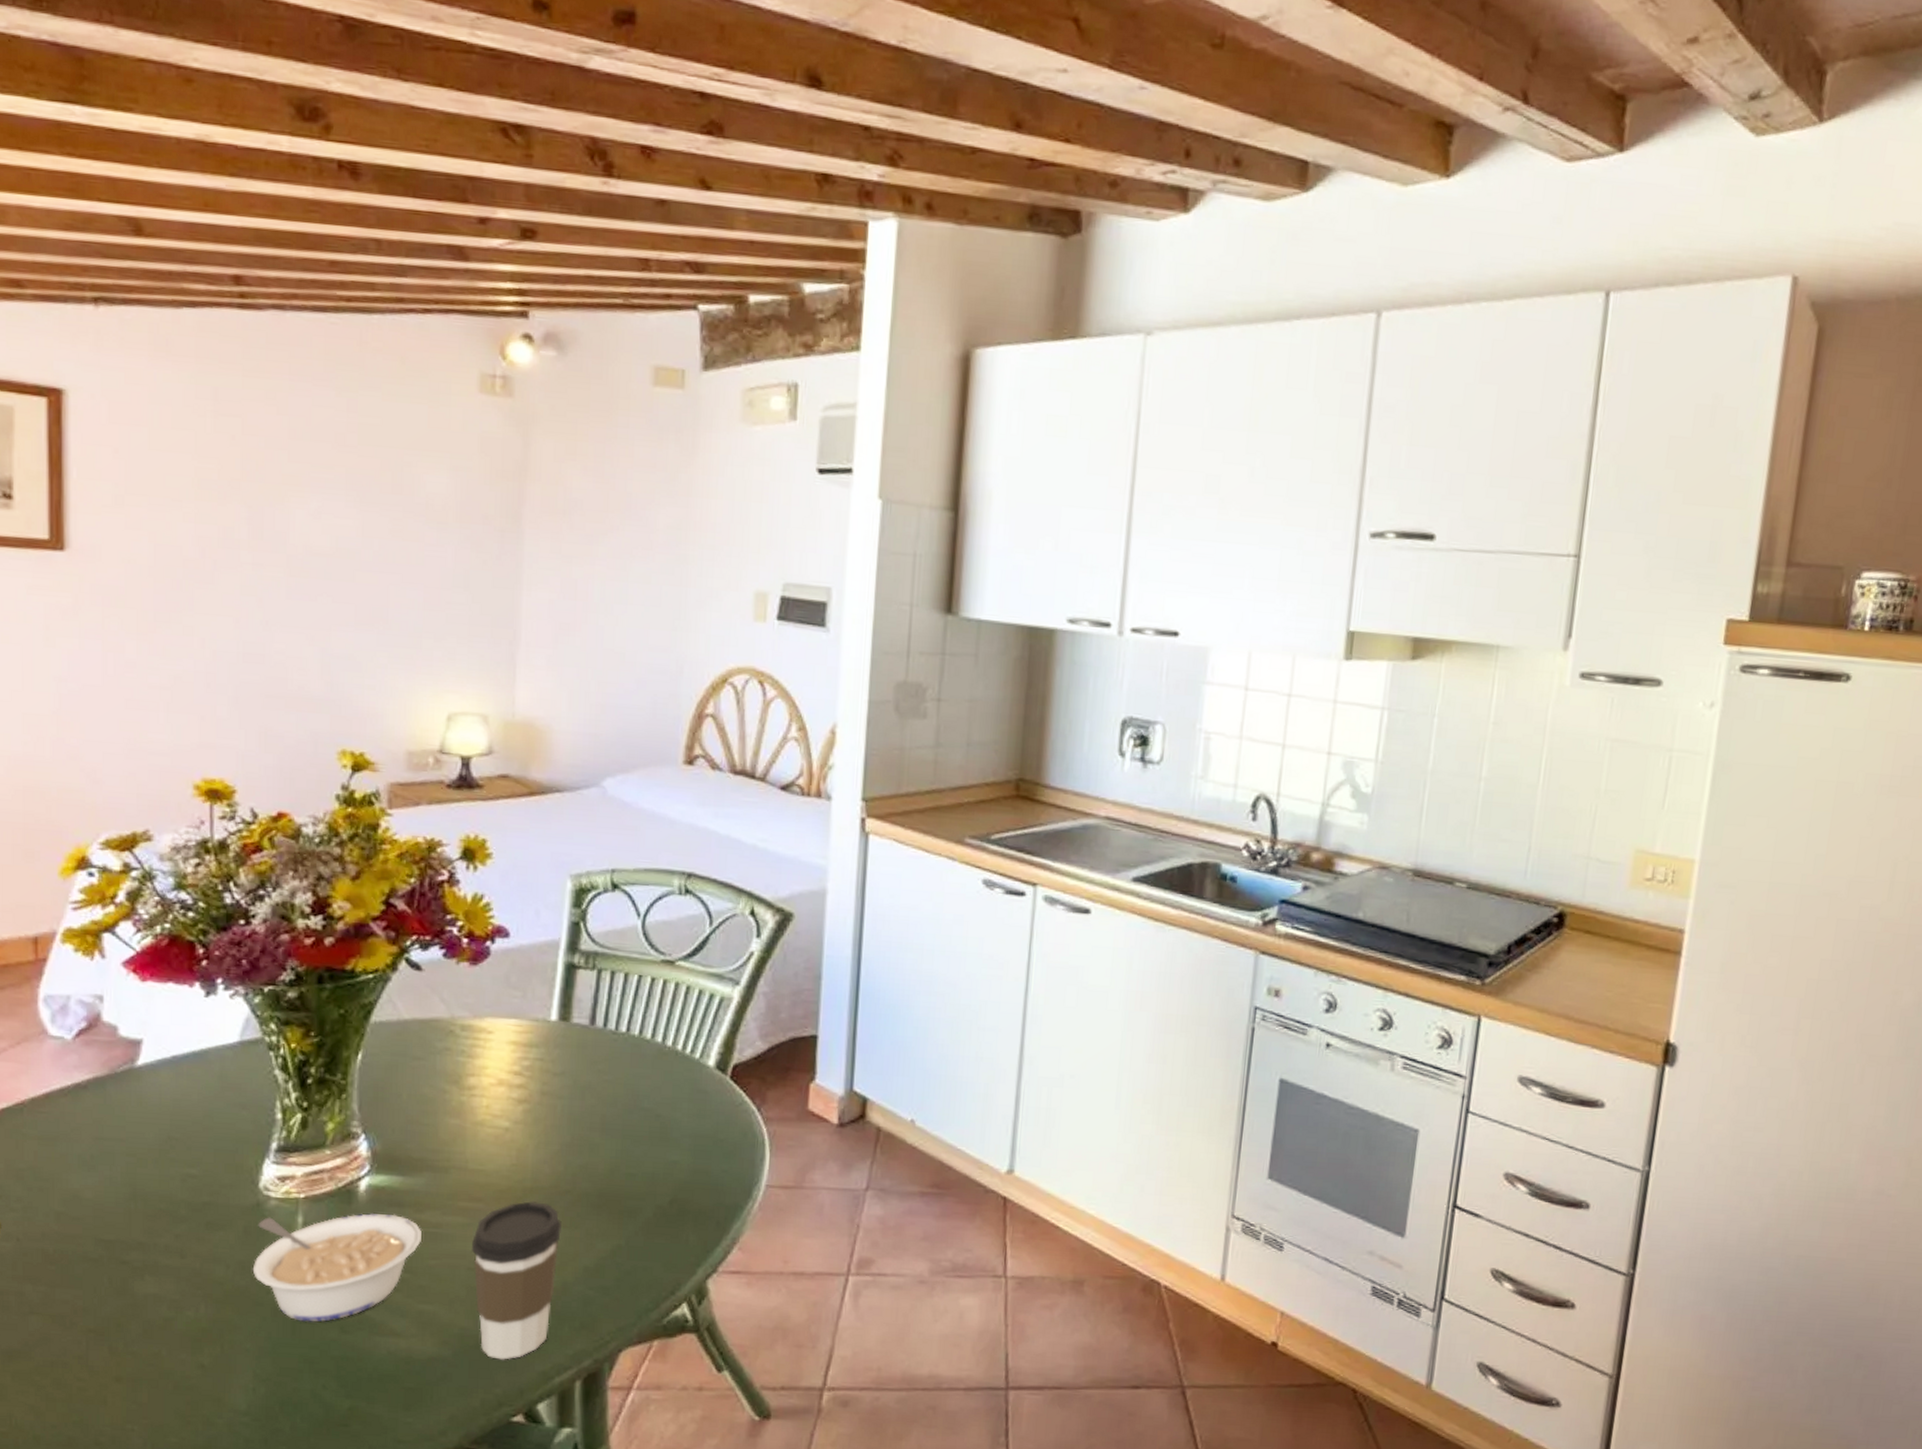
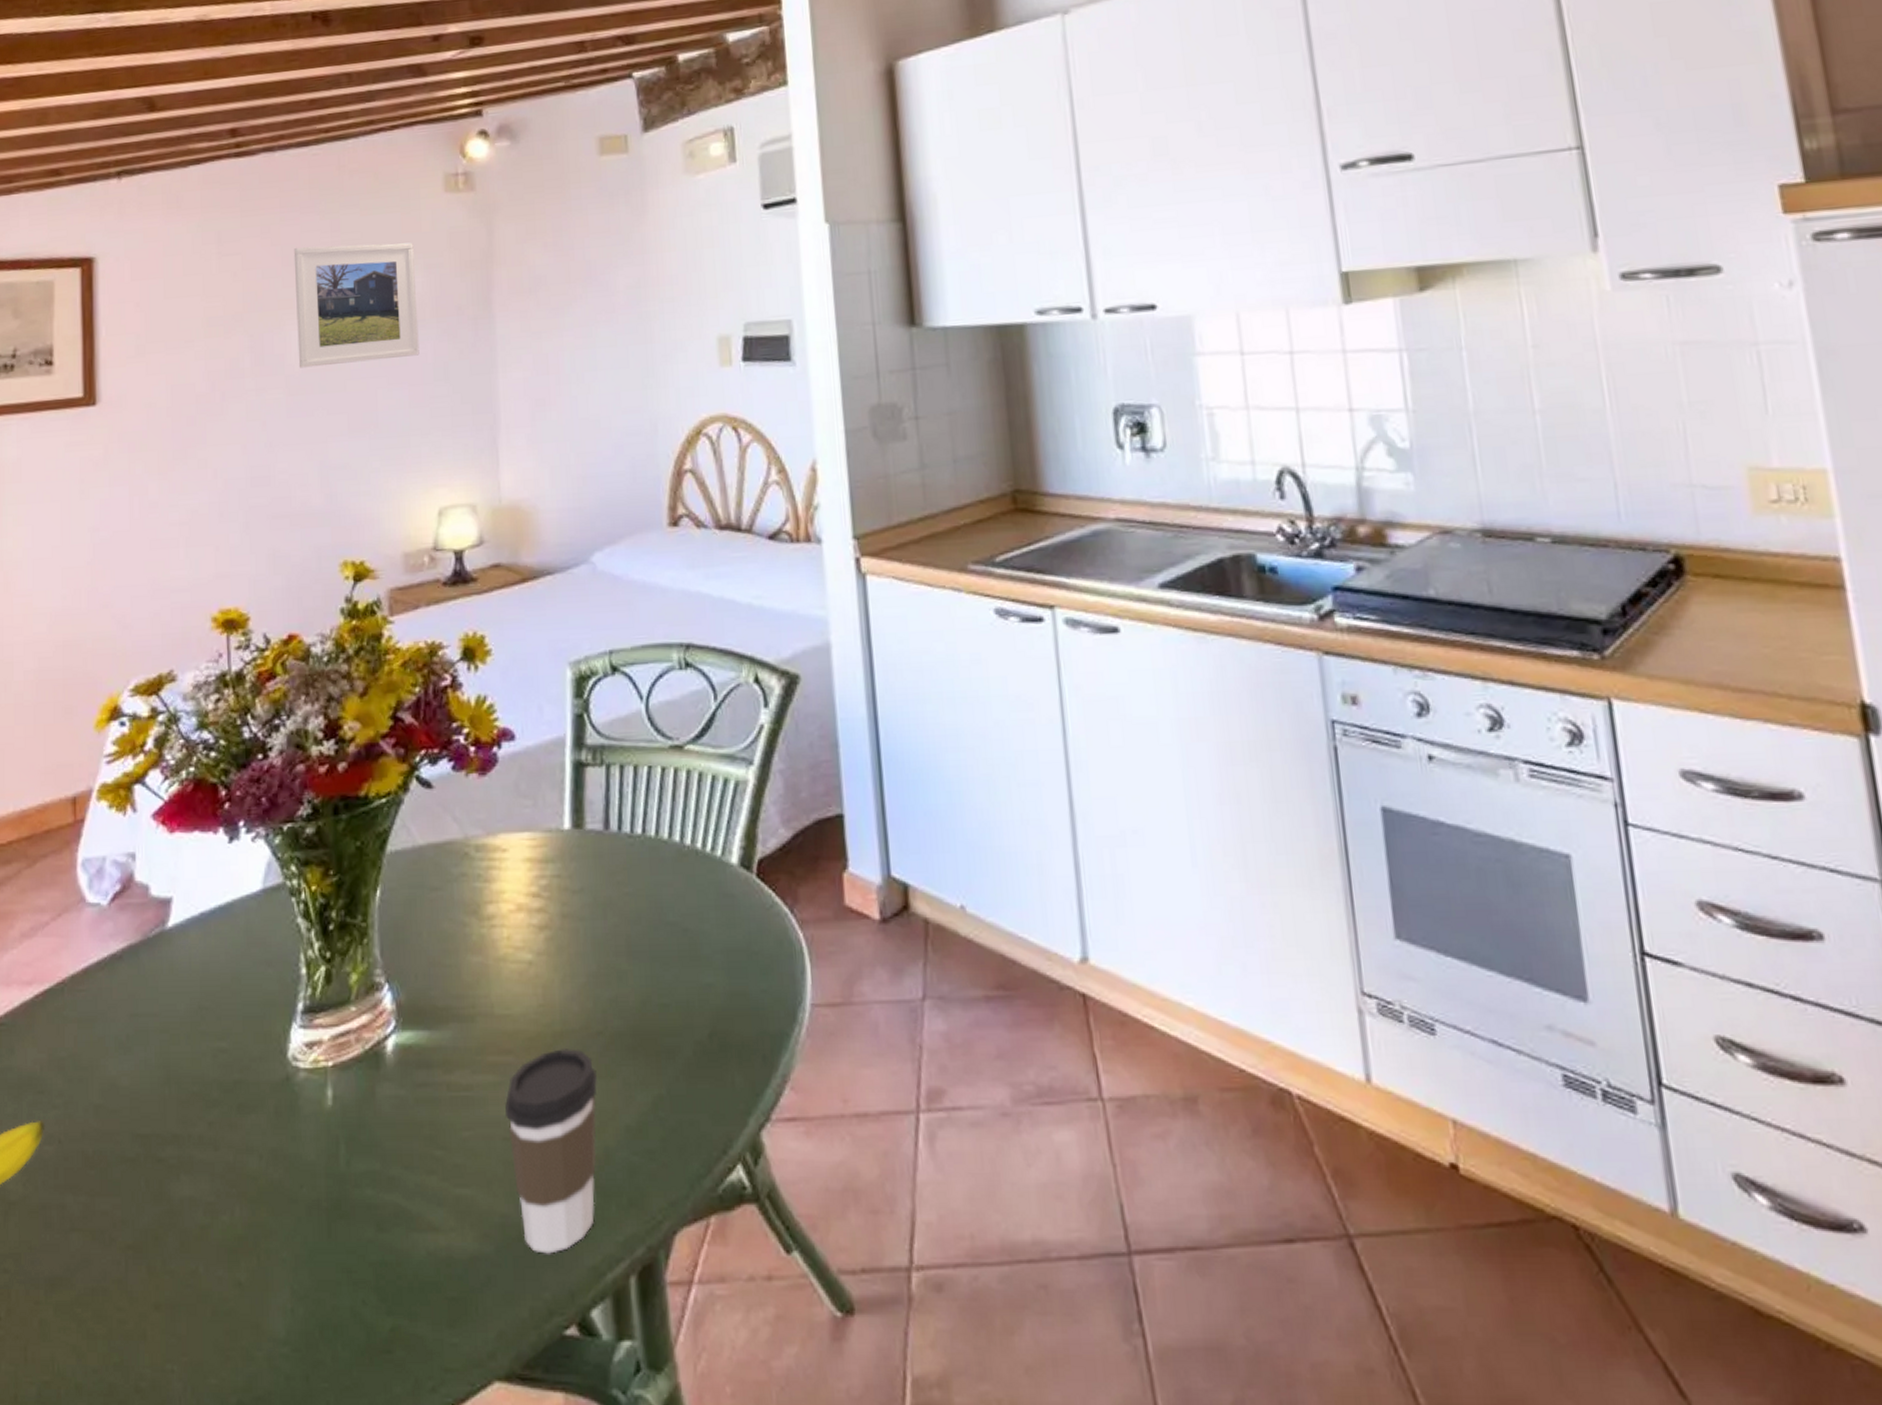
legume: present [252,1213,422,1322] -> none [285,1077,453,1220]
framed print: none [302,421,440,558] -> present [293,242,420,368]

